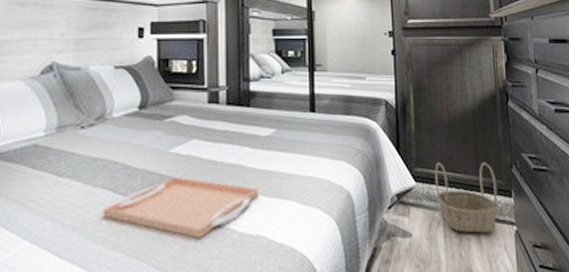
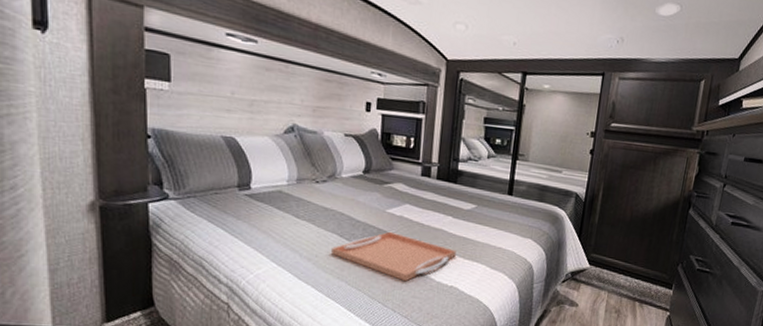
basket: present [434,162,499,233] -> none [604,252,662,313]

